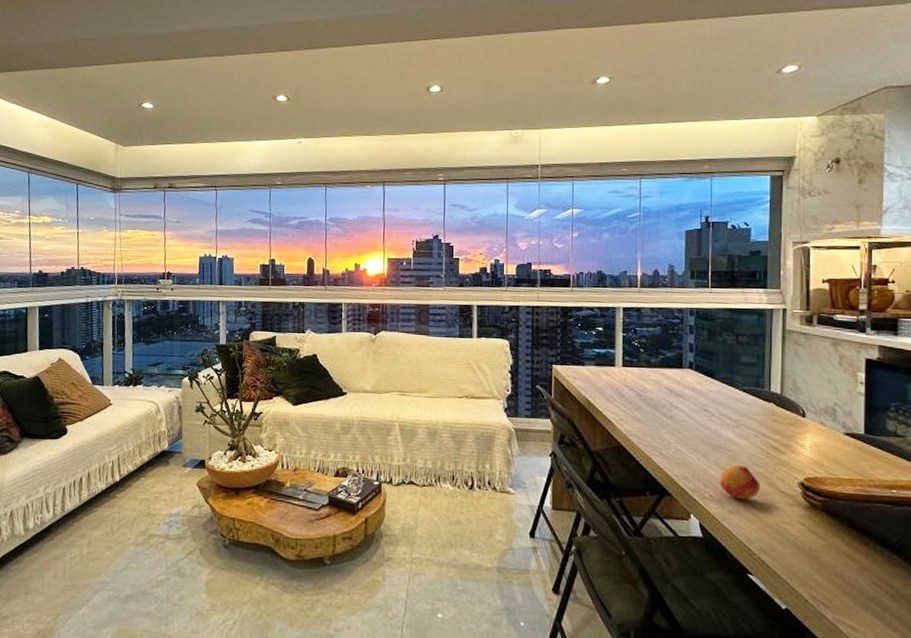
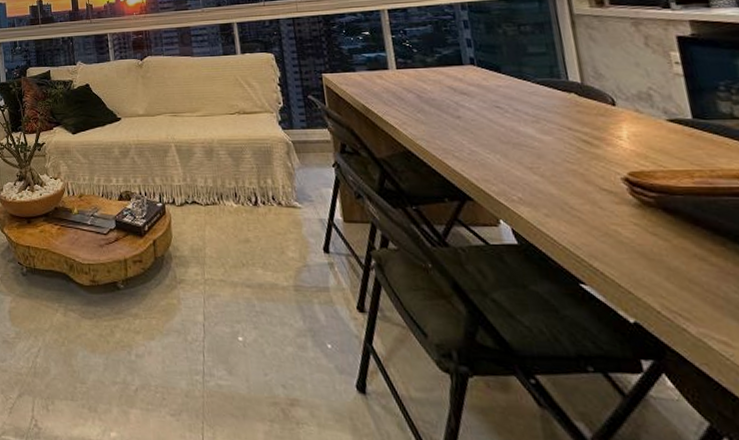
fruit: present [720,465,760,499] -> none [526,163,577,200]

